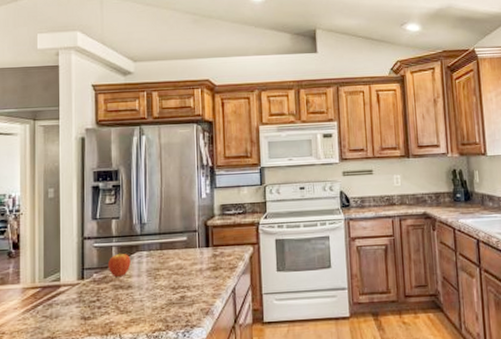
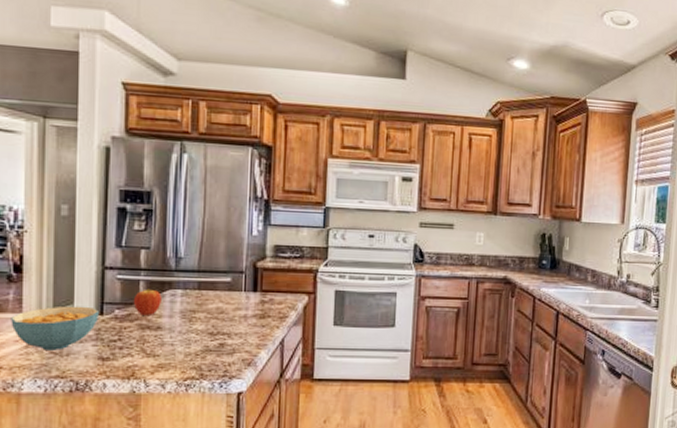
cereal bowl: none [11,273,80,315] -> present [11,306,99,350]

